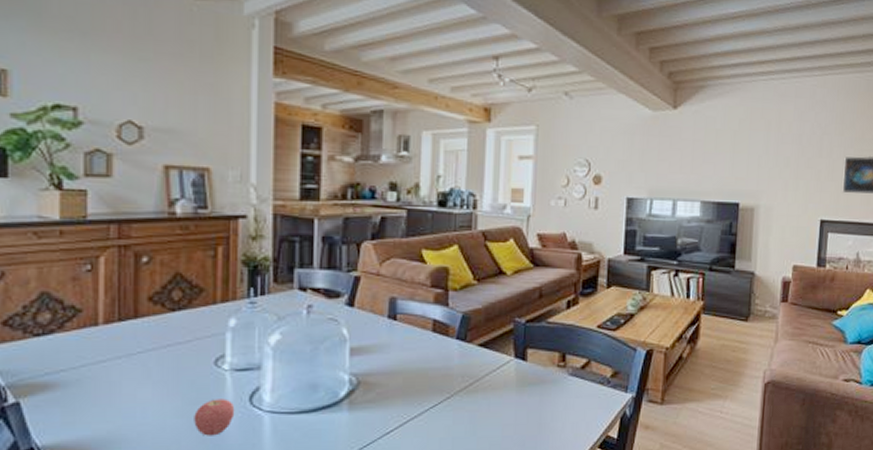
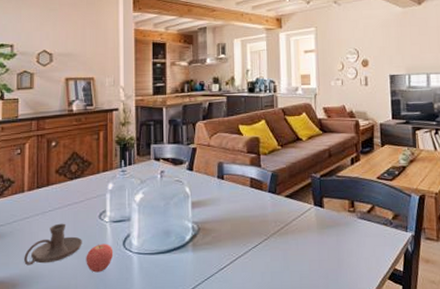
candle holder: none [99,370,189,426] -> present [24,223,82,266]

